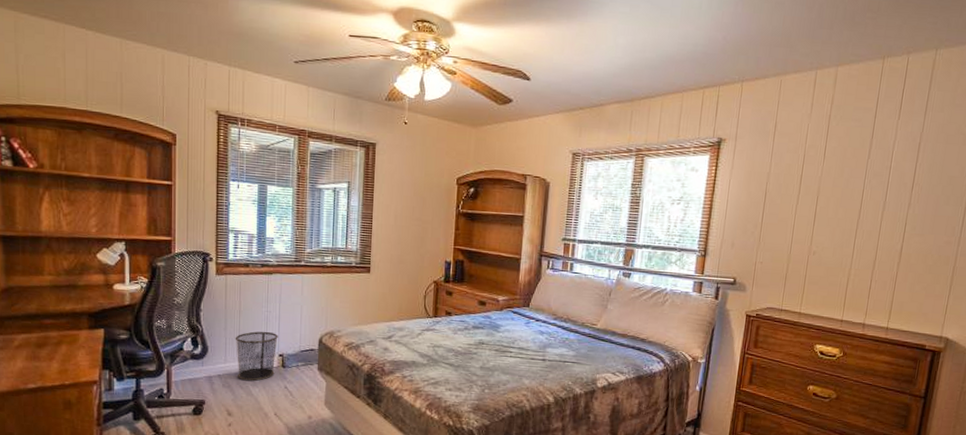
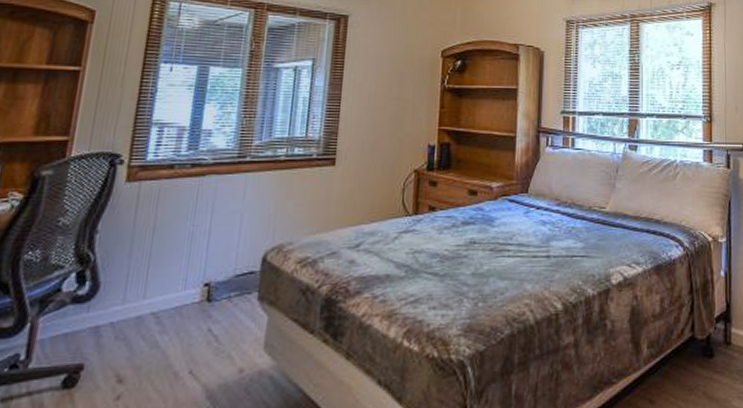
waste bin: present [235,331,278,381] -> none [140,253,206,327]

